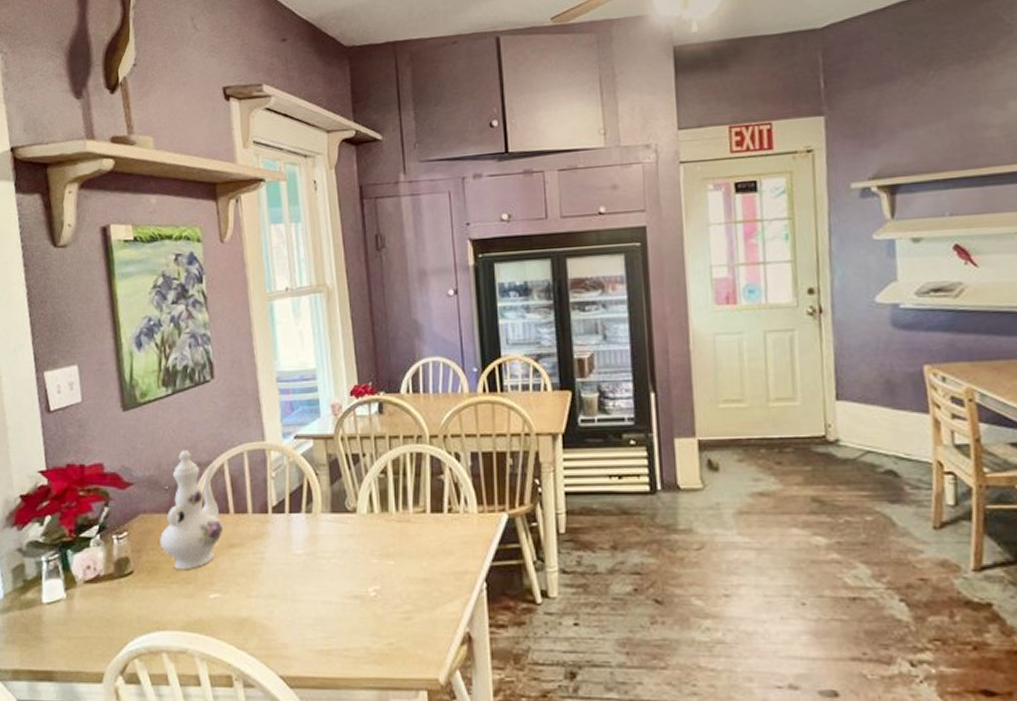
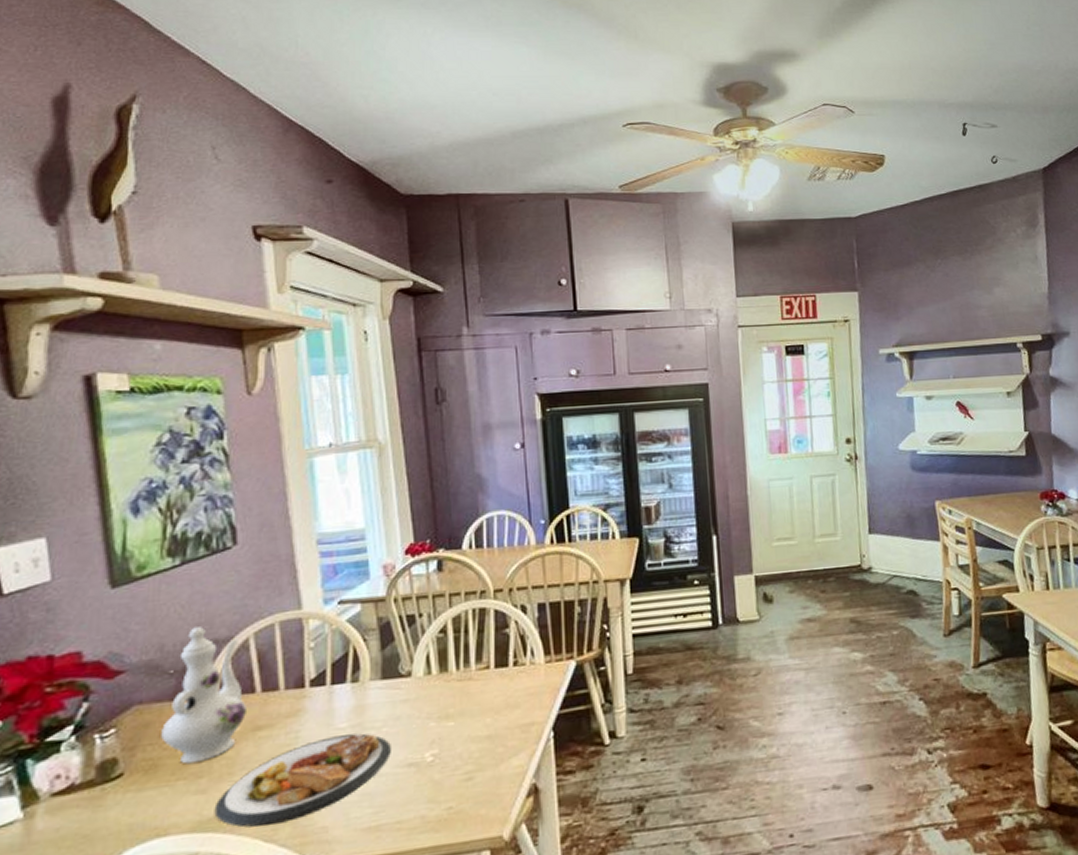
plate: none [199,561,339,635] -> present [214,733,391,828]

